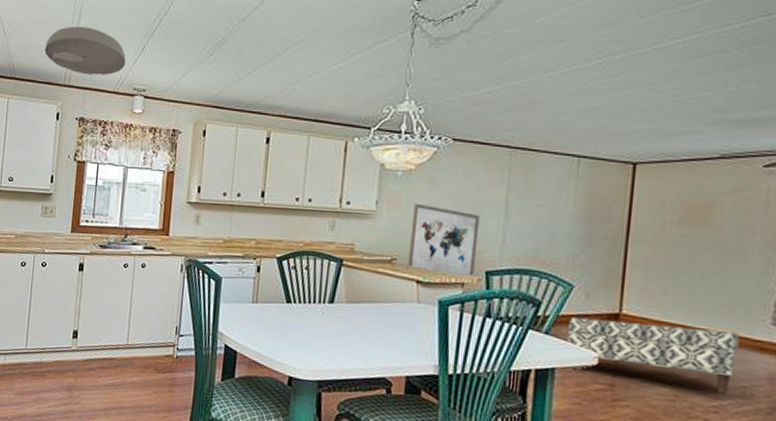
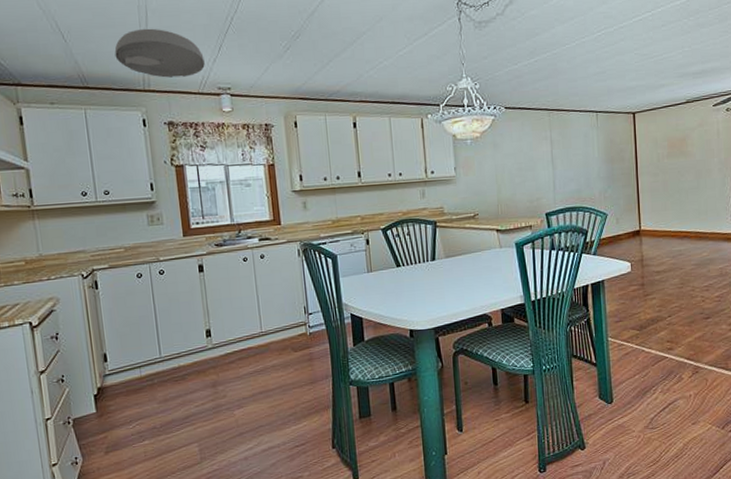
wall art: present [407,203,479,275] -> none [484,165,537,222]
bench: present [568,316,740,395] -> none [608,229,715,279]

